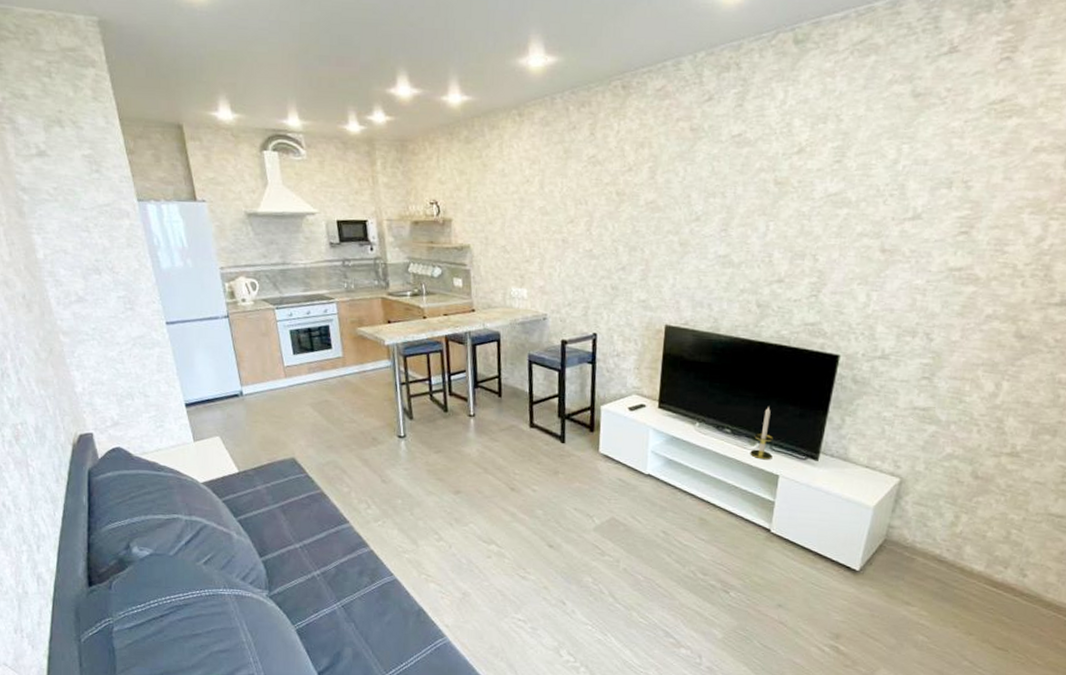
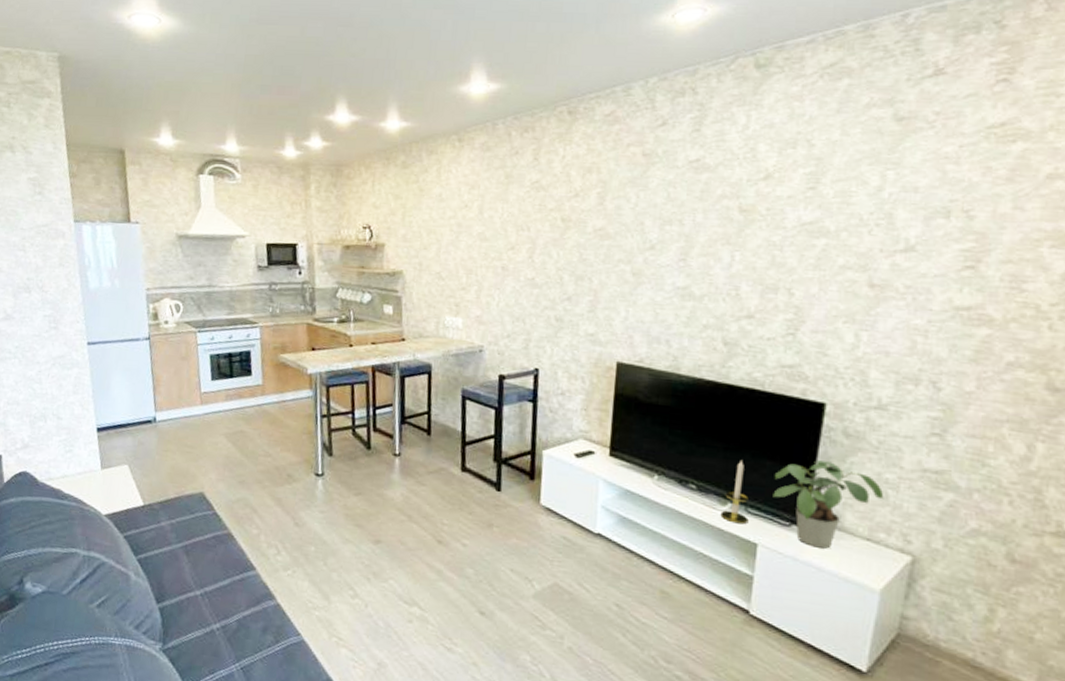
potted plant: none [793,404,882,476] -> present [773,460,884,549]

